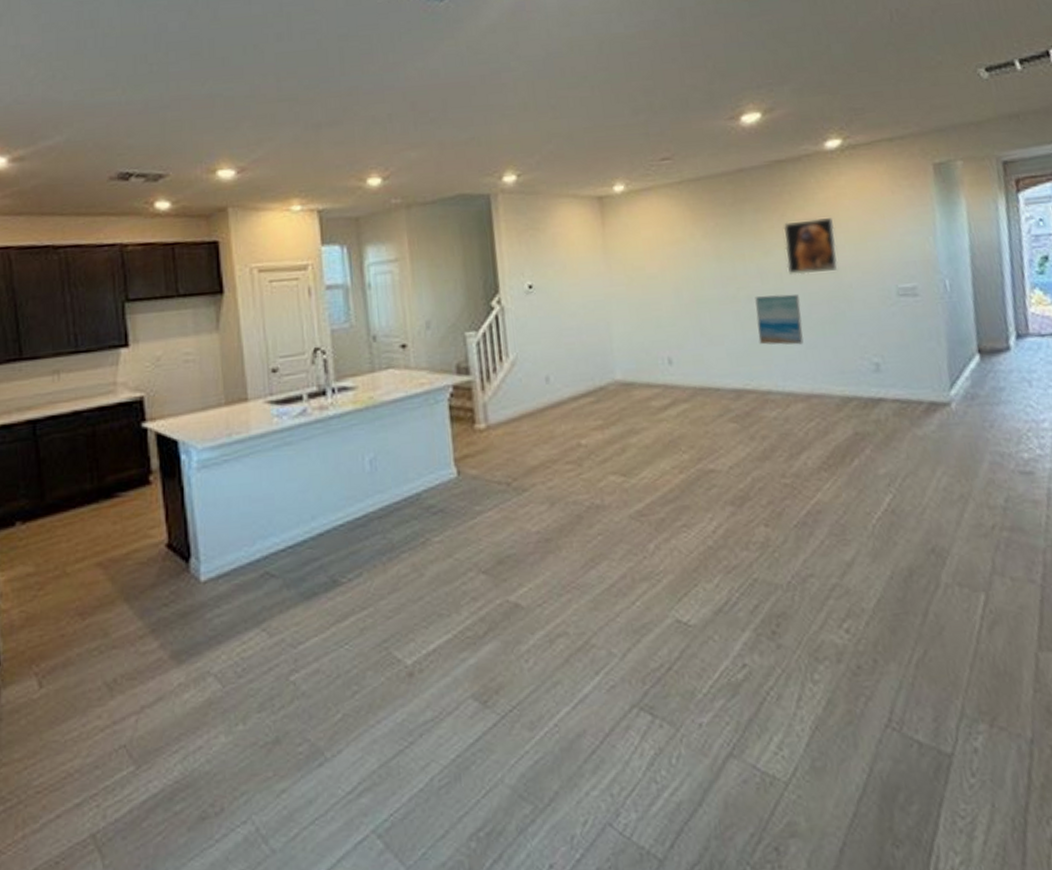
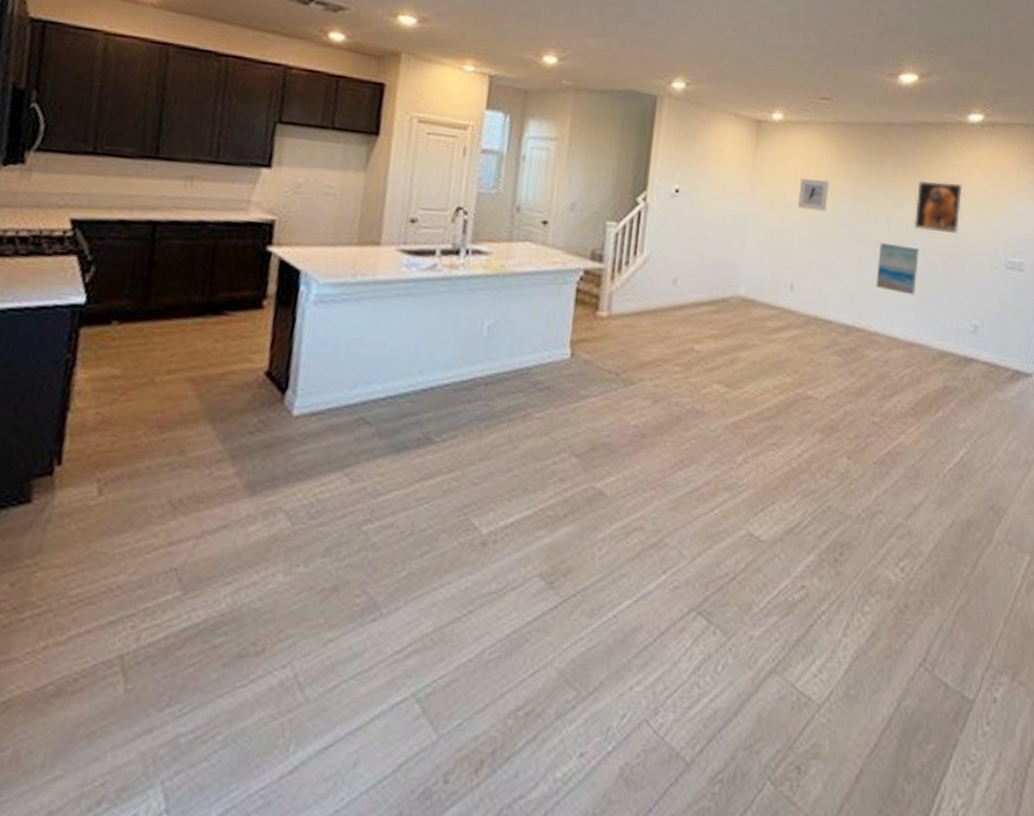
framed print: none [657,243,690,279] -> present [798,178,829,212]

